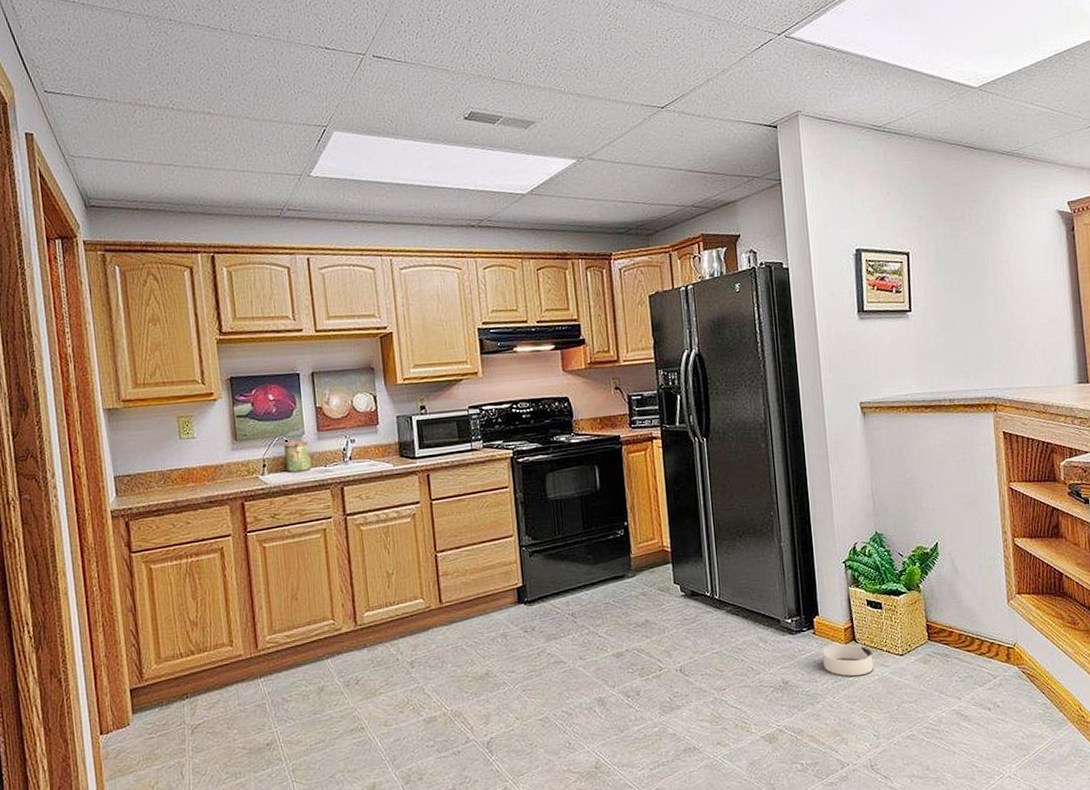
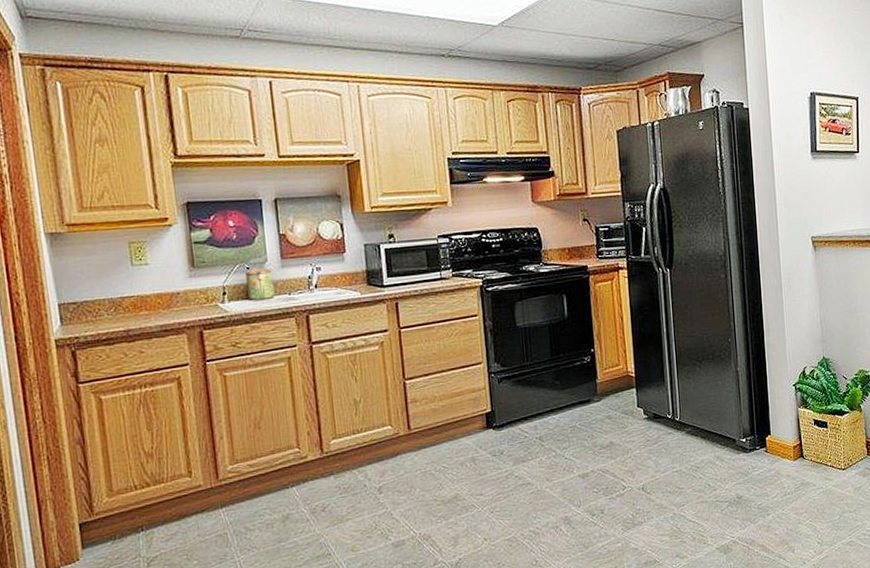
pet bowl: present [822,644,874,677] -> none [773,460,819,491]

